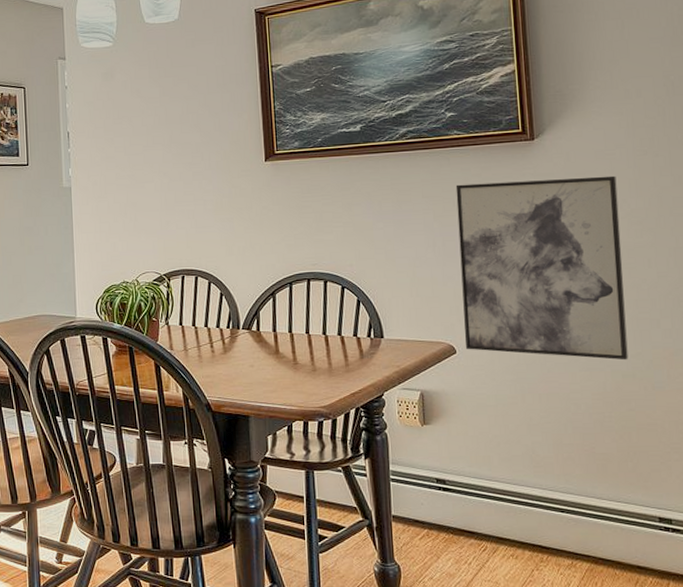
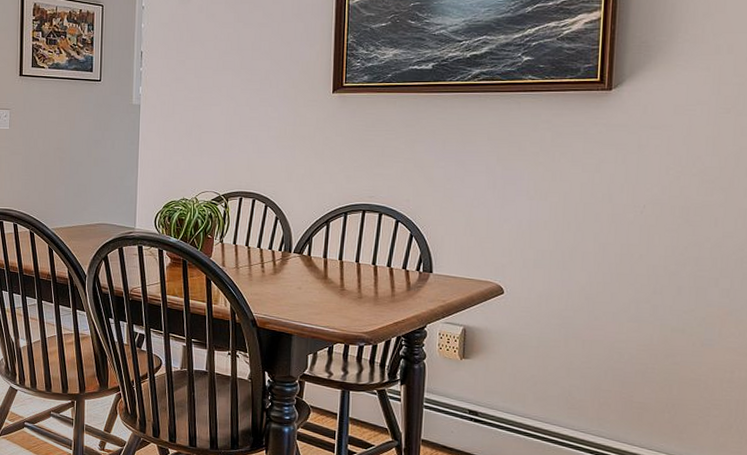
wall art: present [455,175,628,360] -> none [513,129,693,316]

